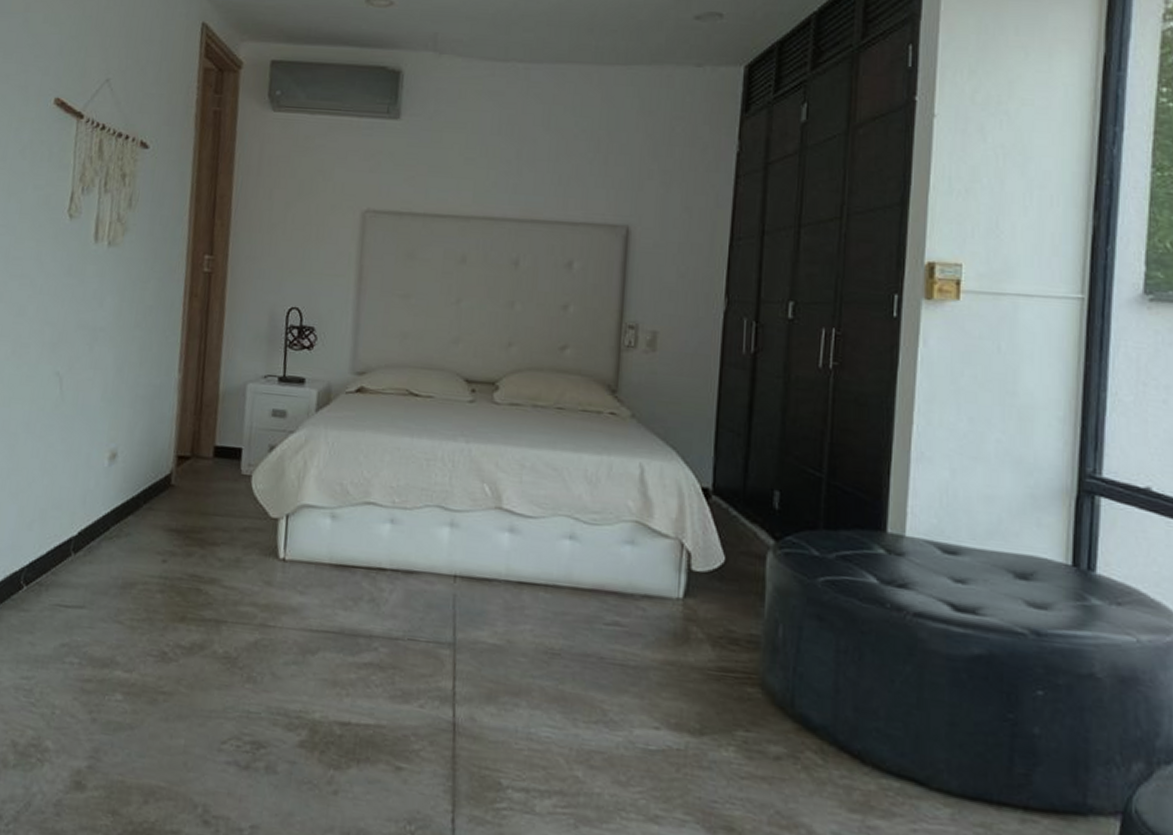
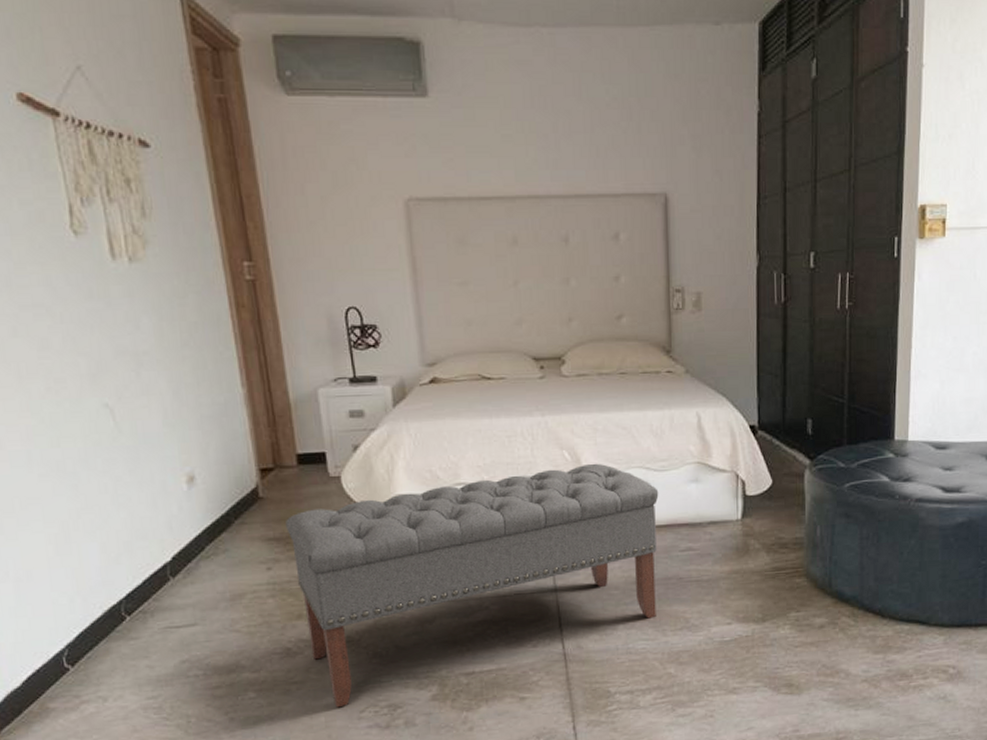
bench: none [186,502,586,733] -> present [286,463,659,708]

